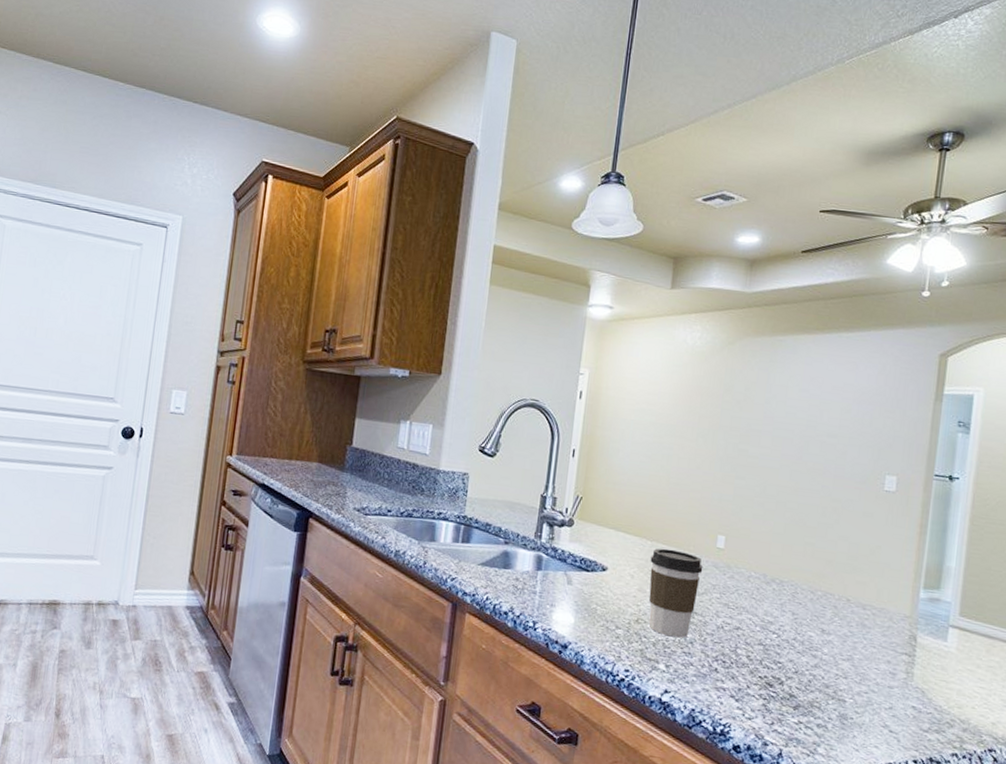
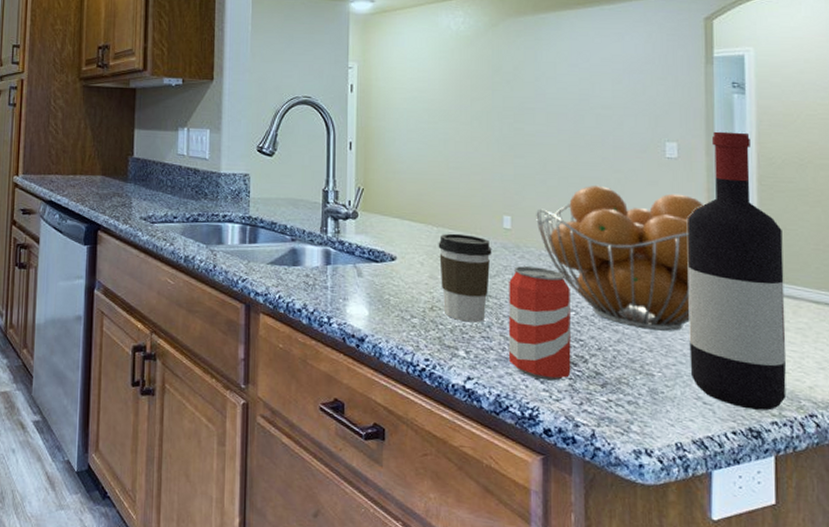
beverage can: none [707,586,775,700] -> present [509,266,571,381]
fruit basket: none [749,512,916,661] -> present [536,185,705,331]
wine bottle: none [881,468,987,743] -> present [686,131,787,411]

